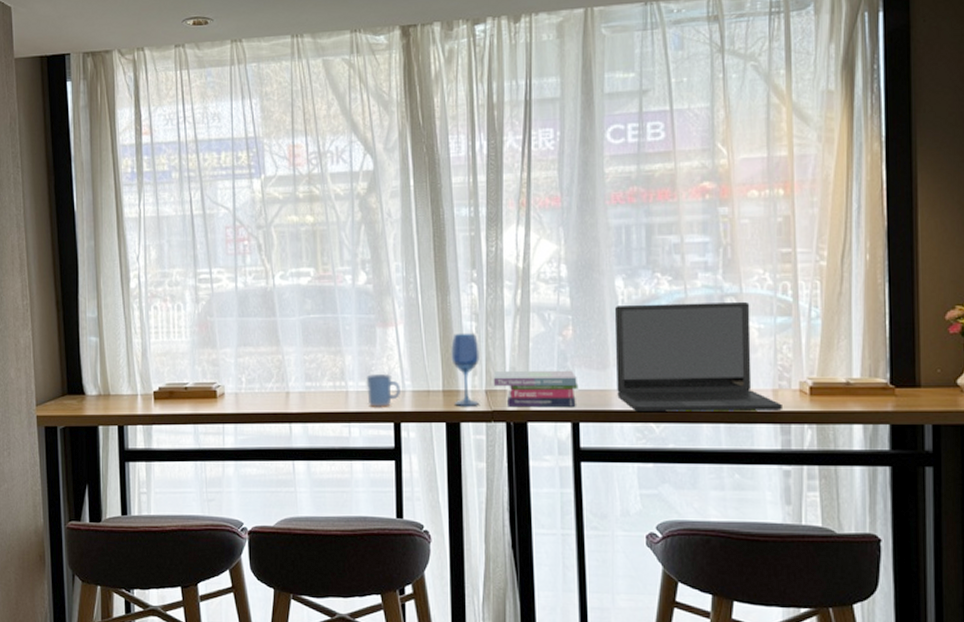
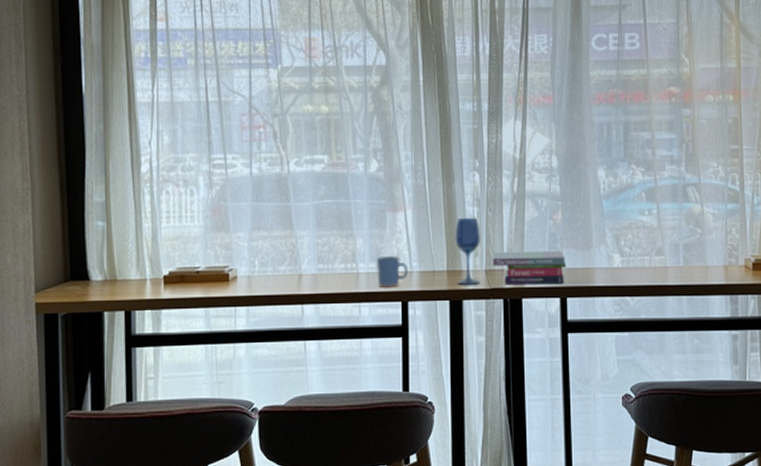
laptop: present [614,301,782,412] -> none [597,190,731,286]

